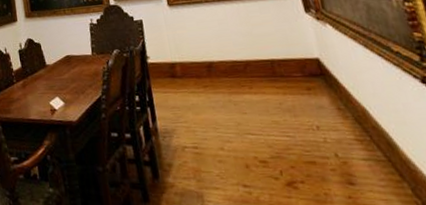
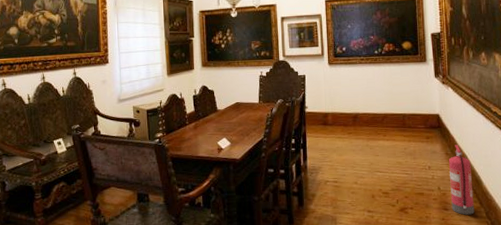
fire extinguisher: none [343,96,395,192] -> present [449,144,475,215]

